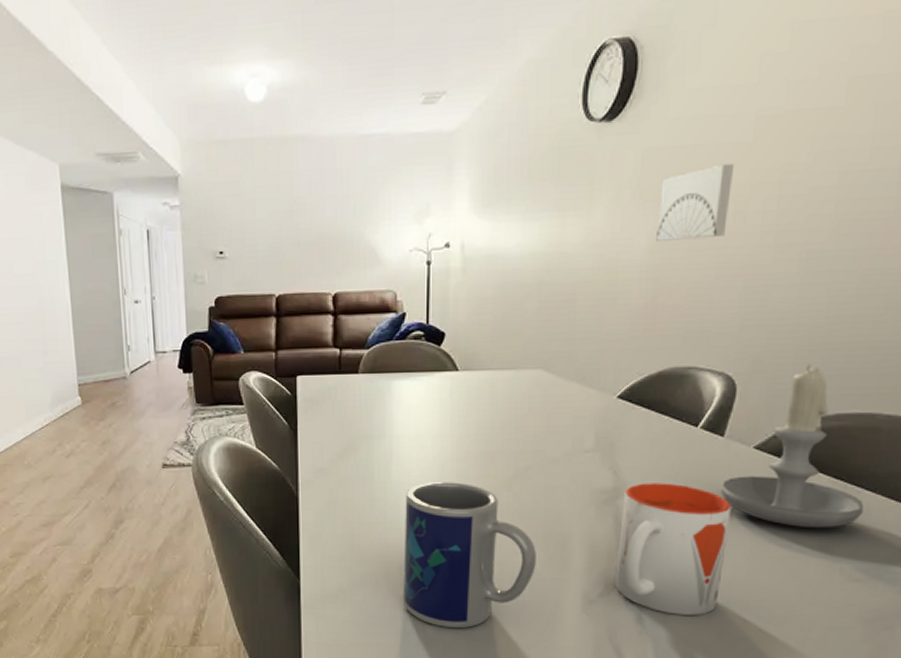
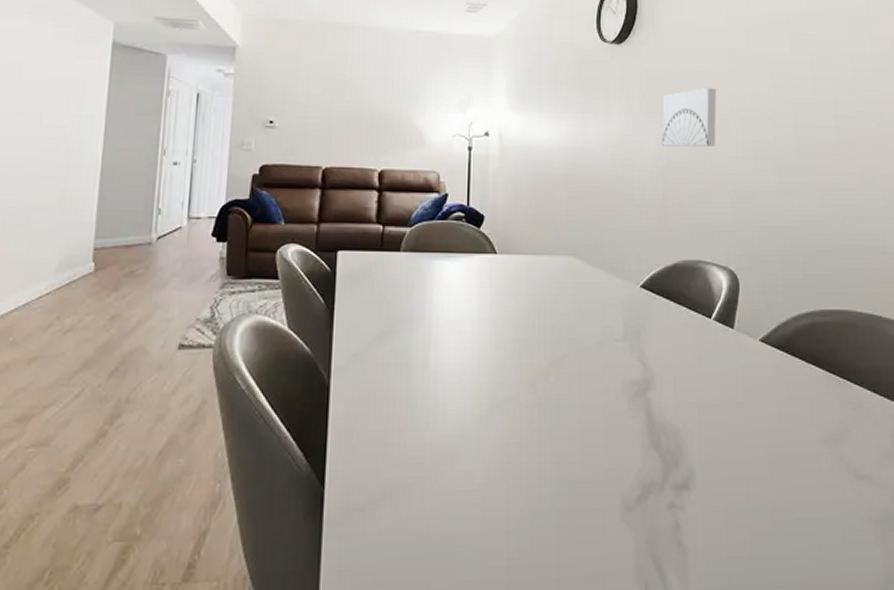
mug: present [403,482,536,629] -> none [438,371,574,546]
mug: present [615,483,731,616] -> none [651,375,748,523]
candle: present [720,364,864,529] -> none [736,263,857,423]

